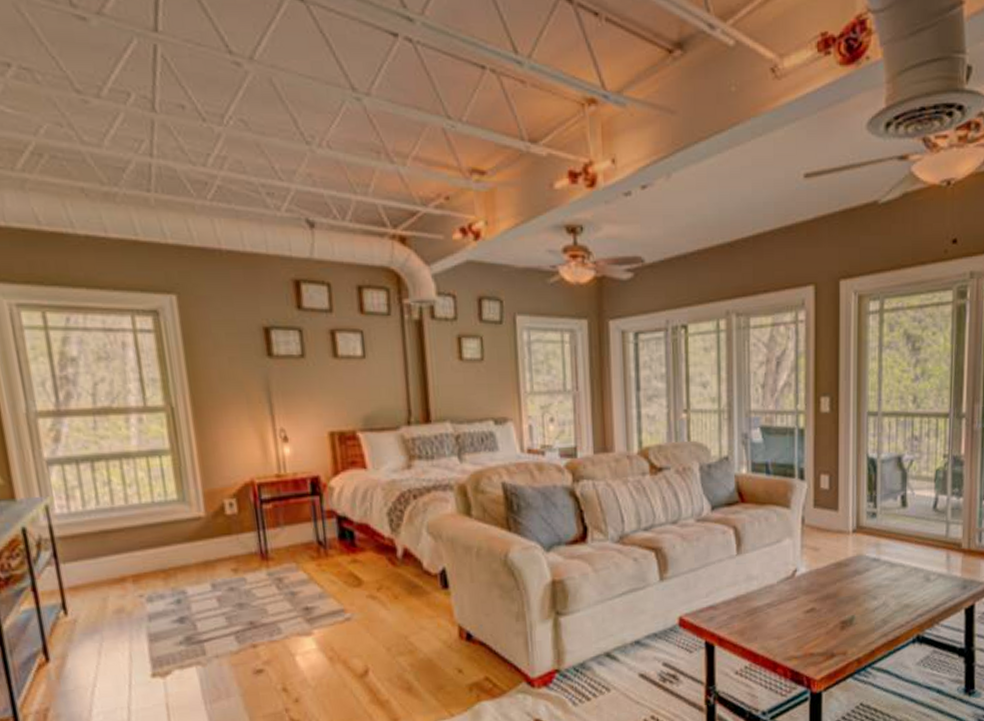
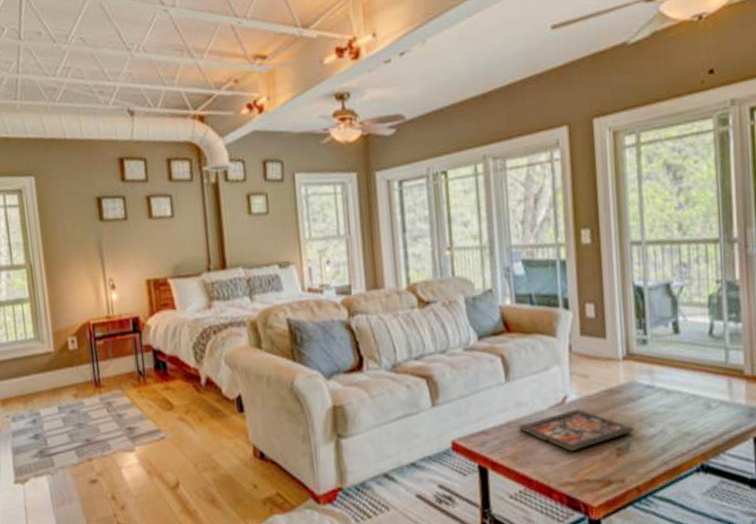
board game: none [747,582,859,626] -> present [518,409,635,452]

